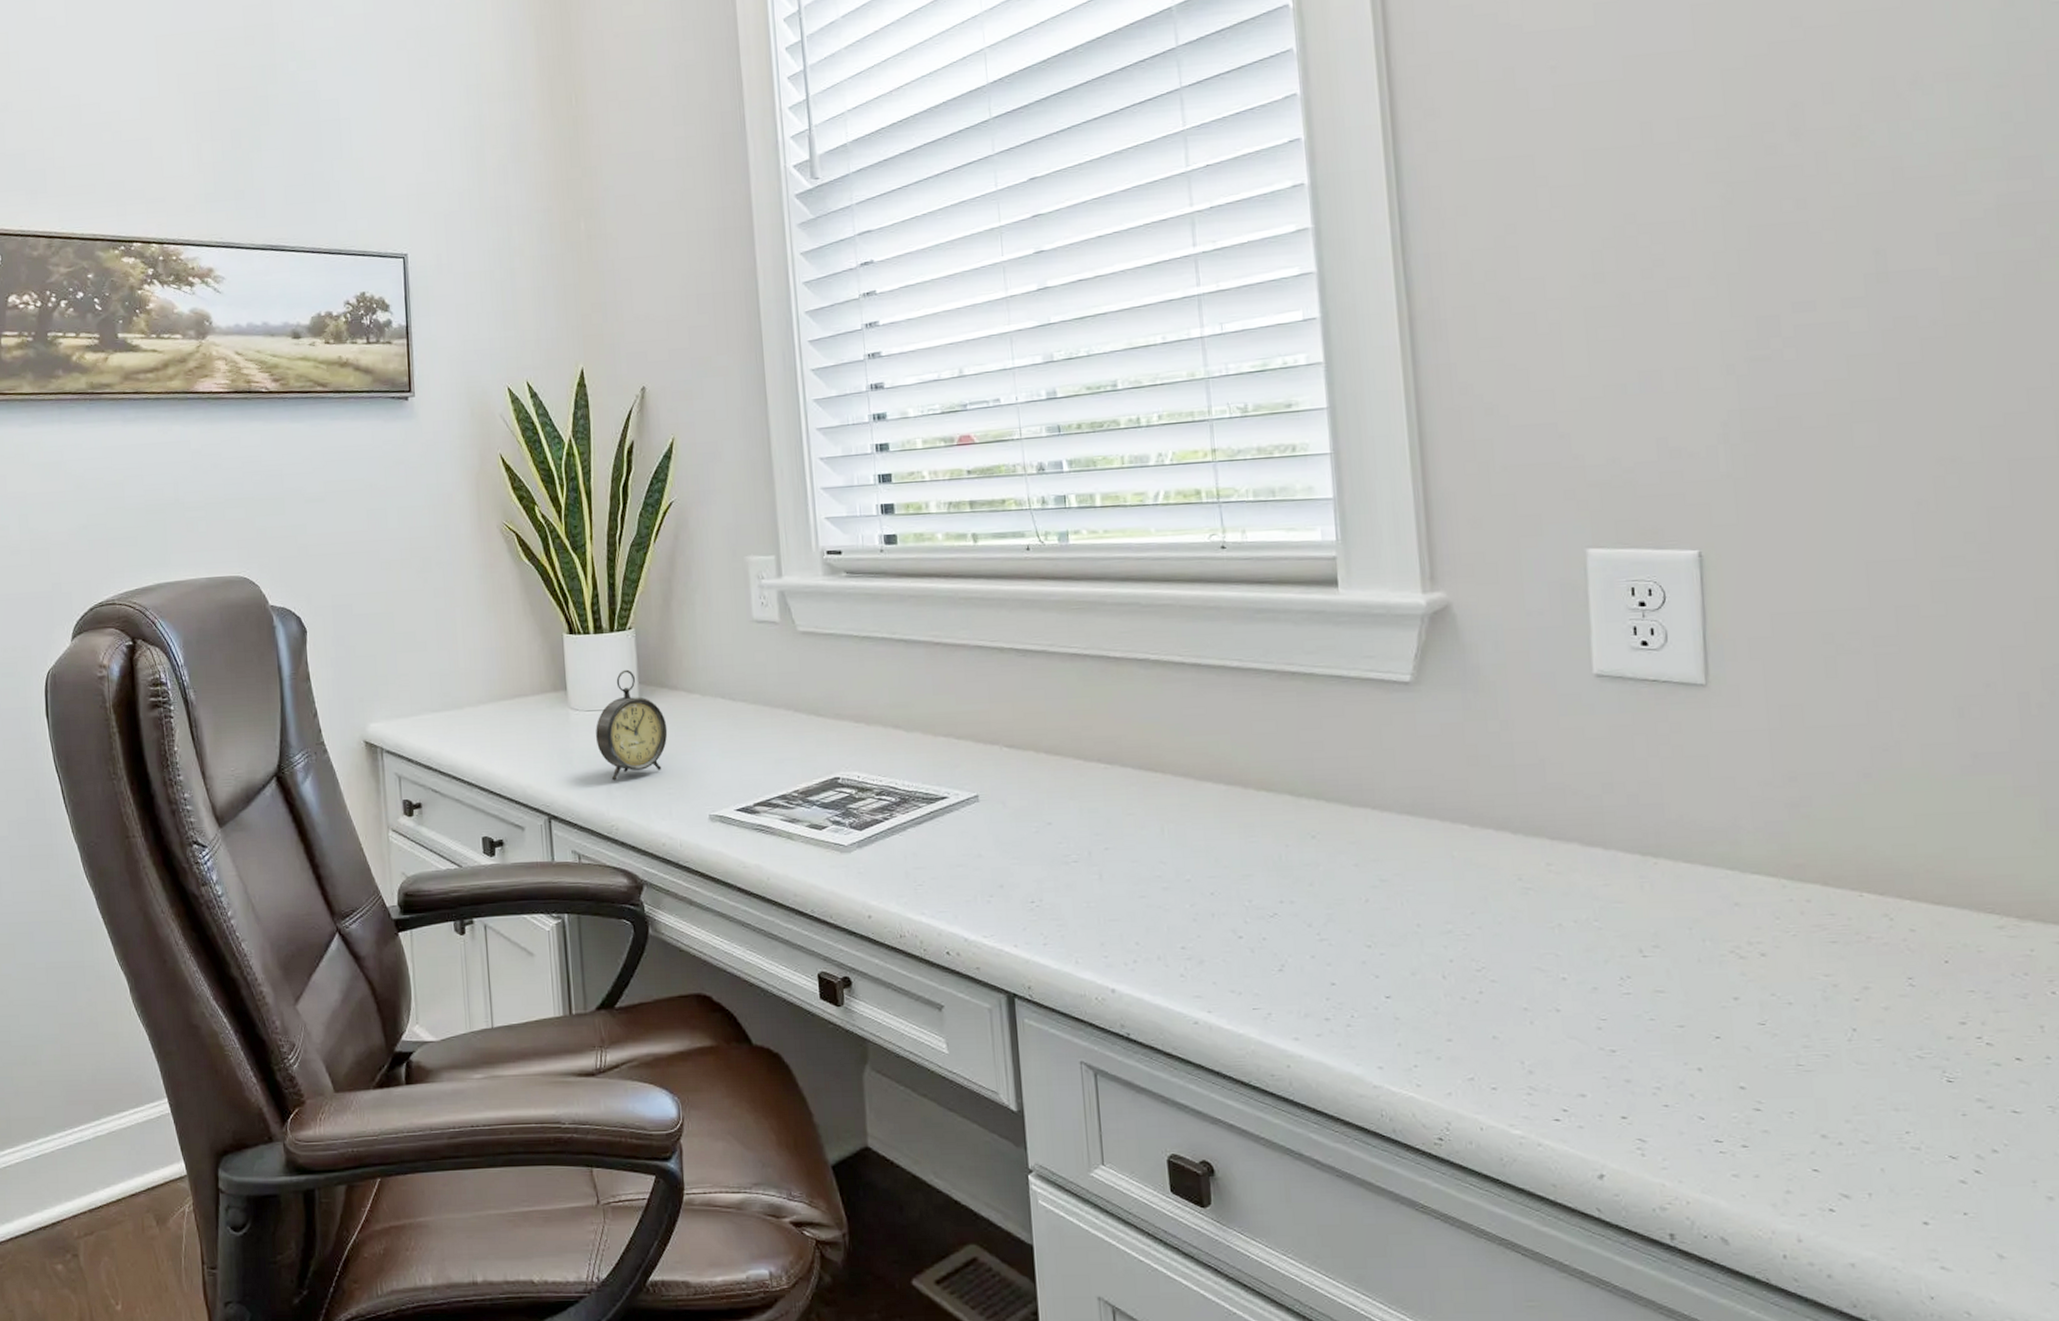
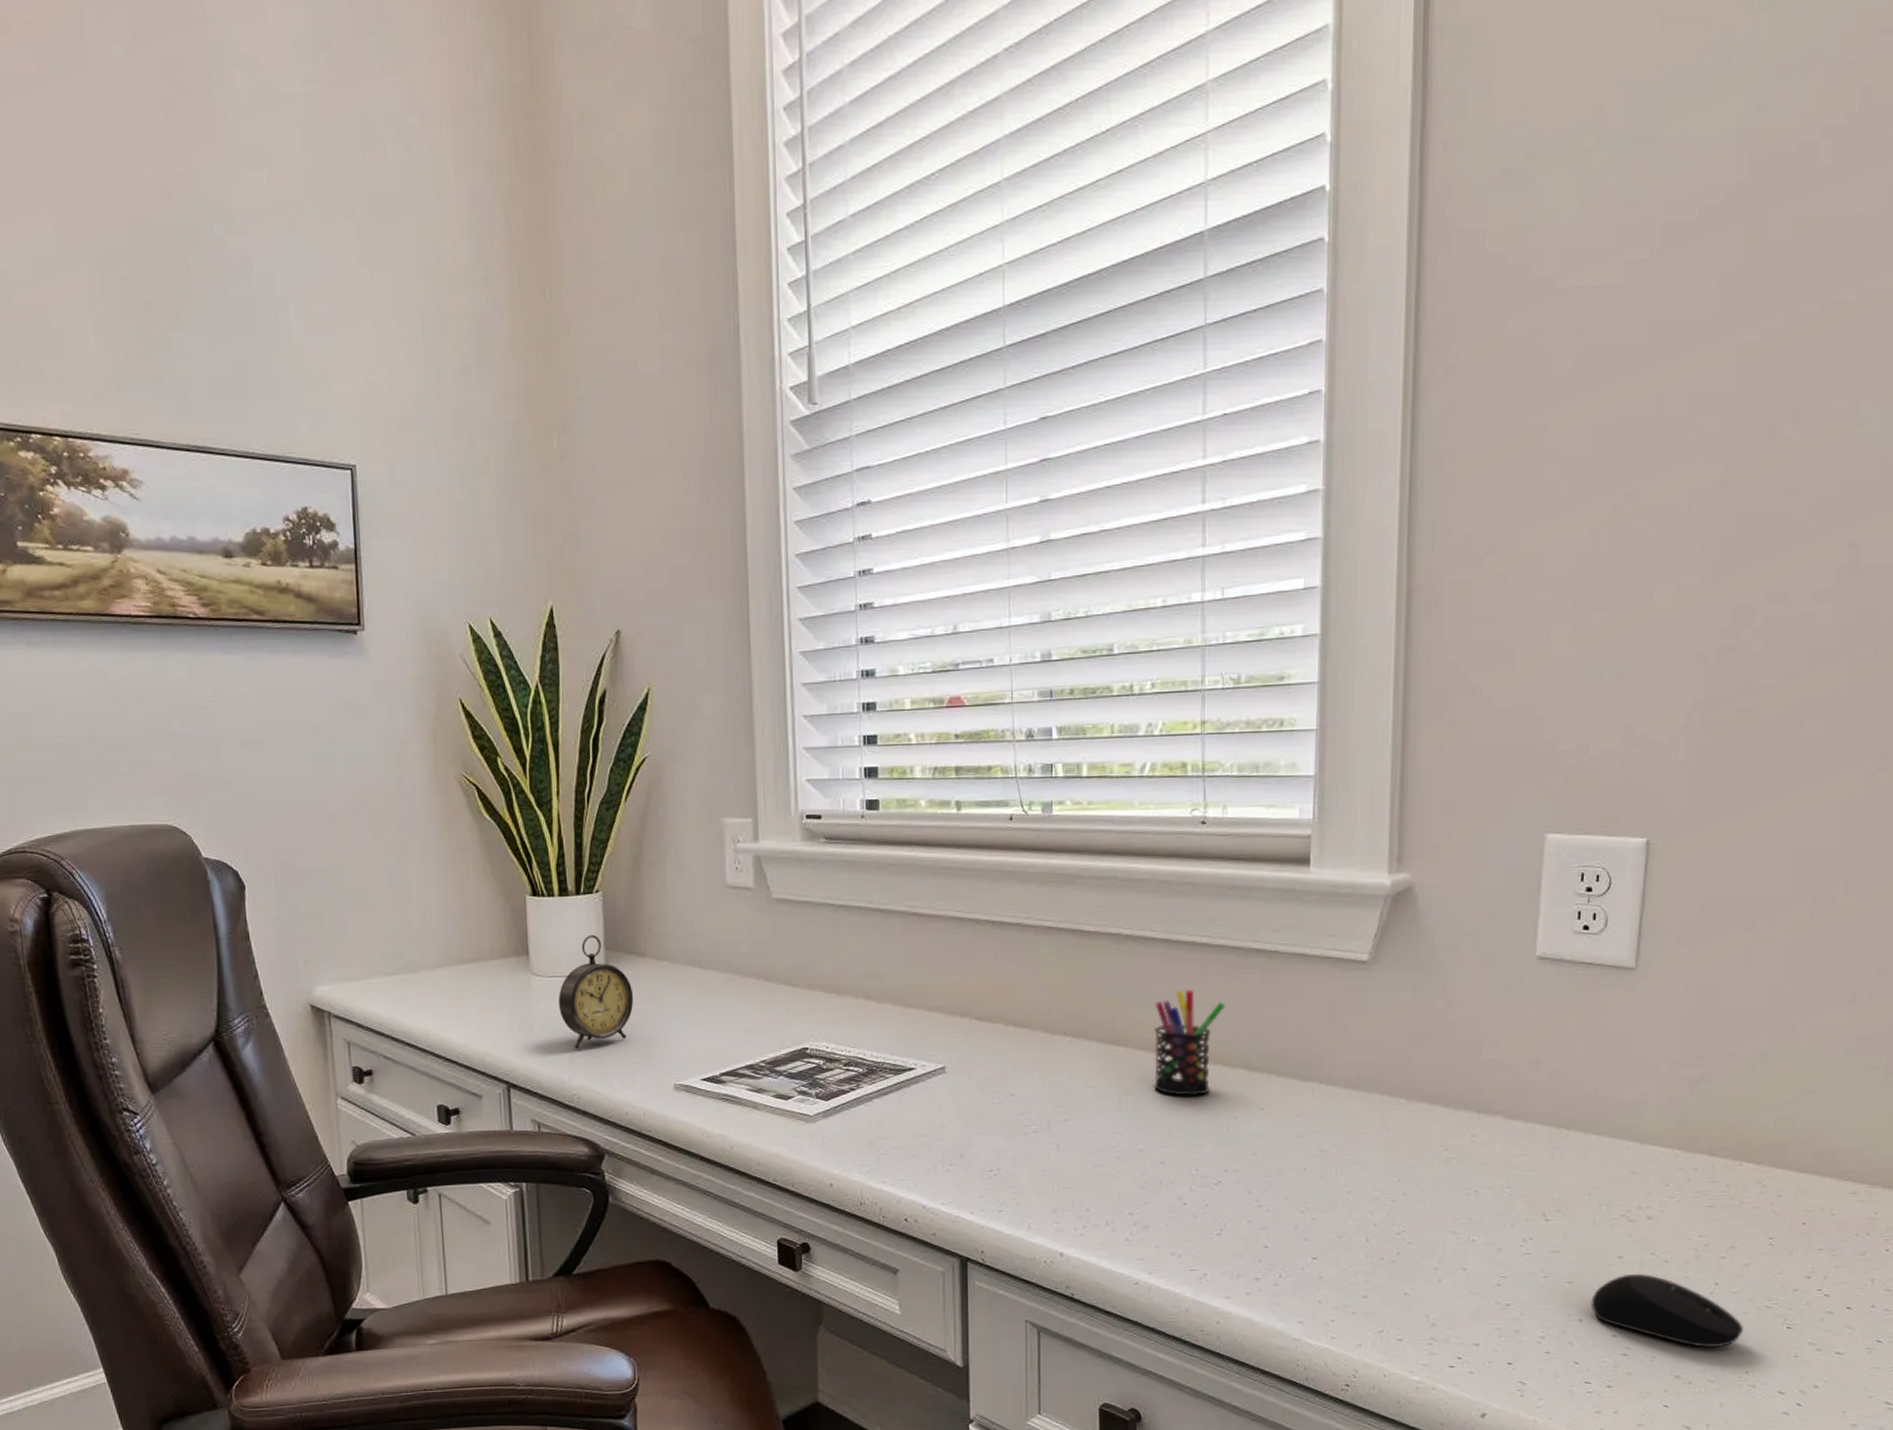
pen holder: none [1189,714,1265,825] -> present [1154,989,1226,1097]
computer mouse: none [1708,1016,1895,1103] -> present [1591,1273,1743,1348]

